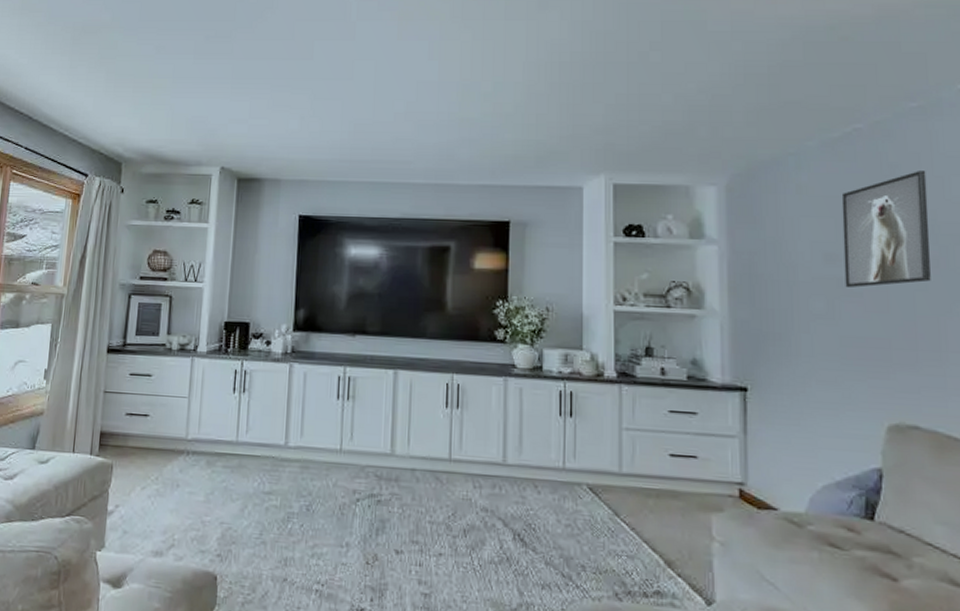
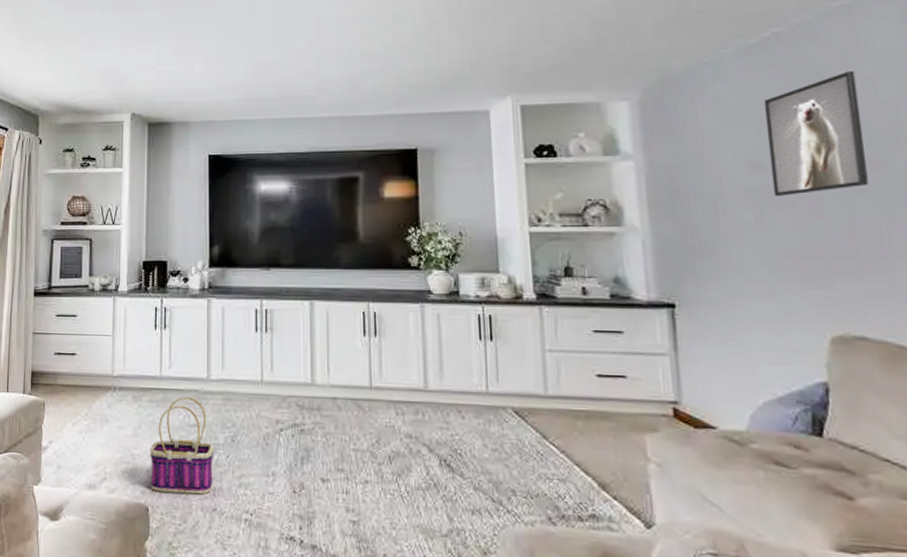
basket: none [220,463,289,564] -> present [150,396,214,495]

